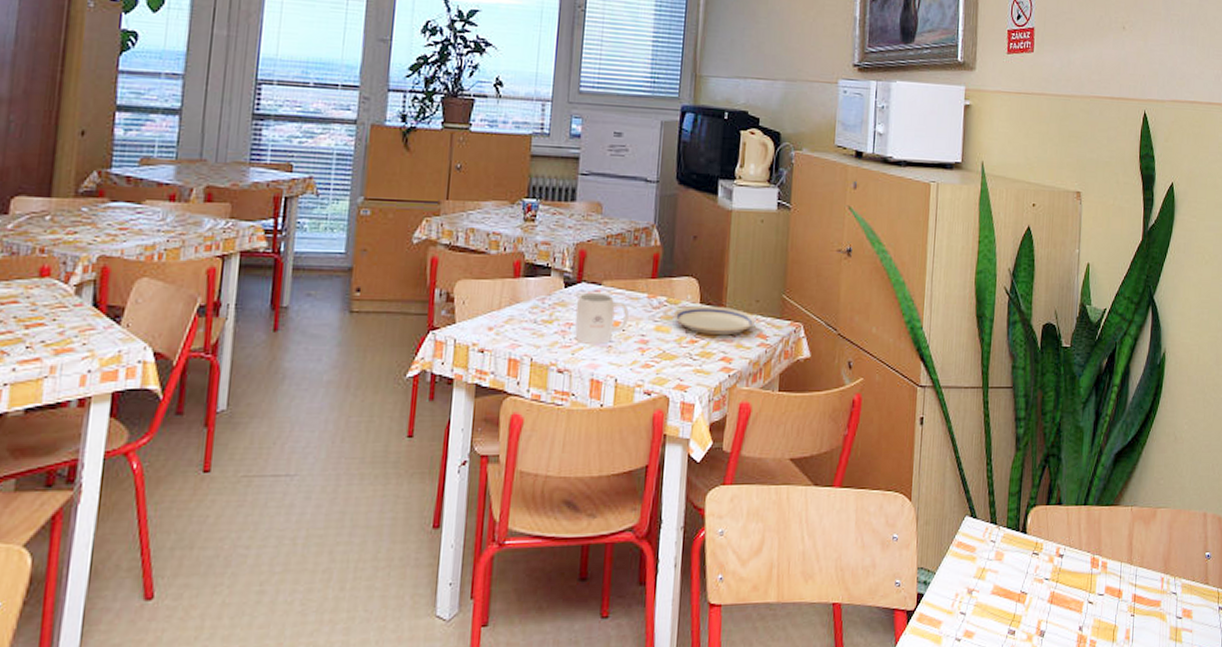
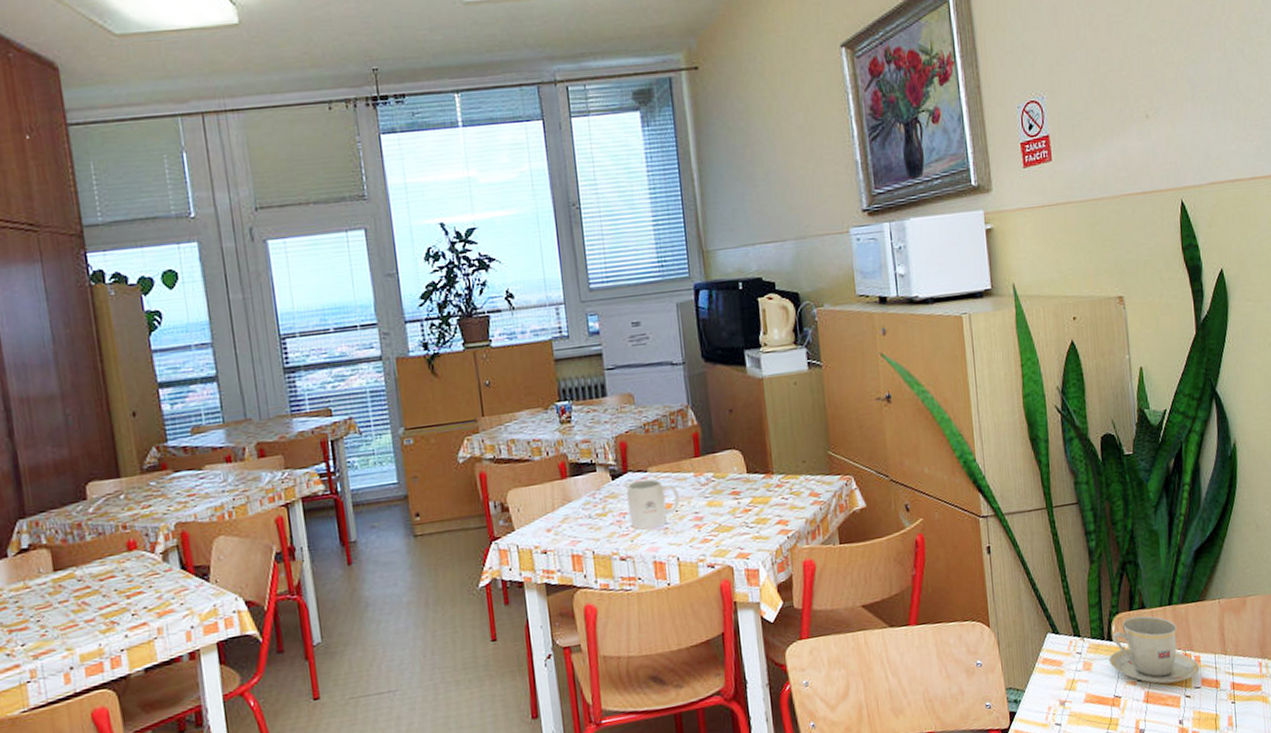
plate: present [673,305,756,336] -> none [722,472,806,502]
teacup: none [1020,511,1106,587] -> present [1108,615,1200,685]

